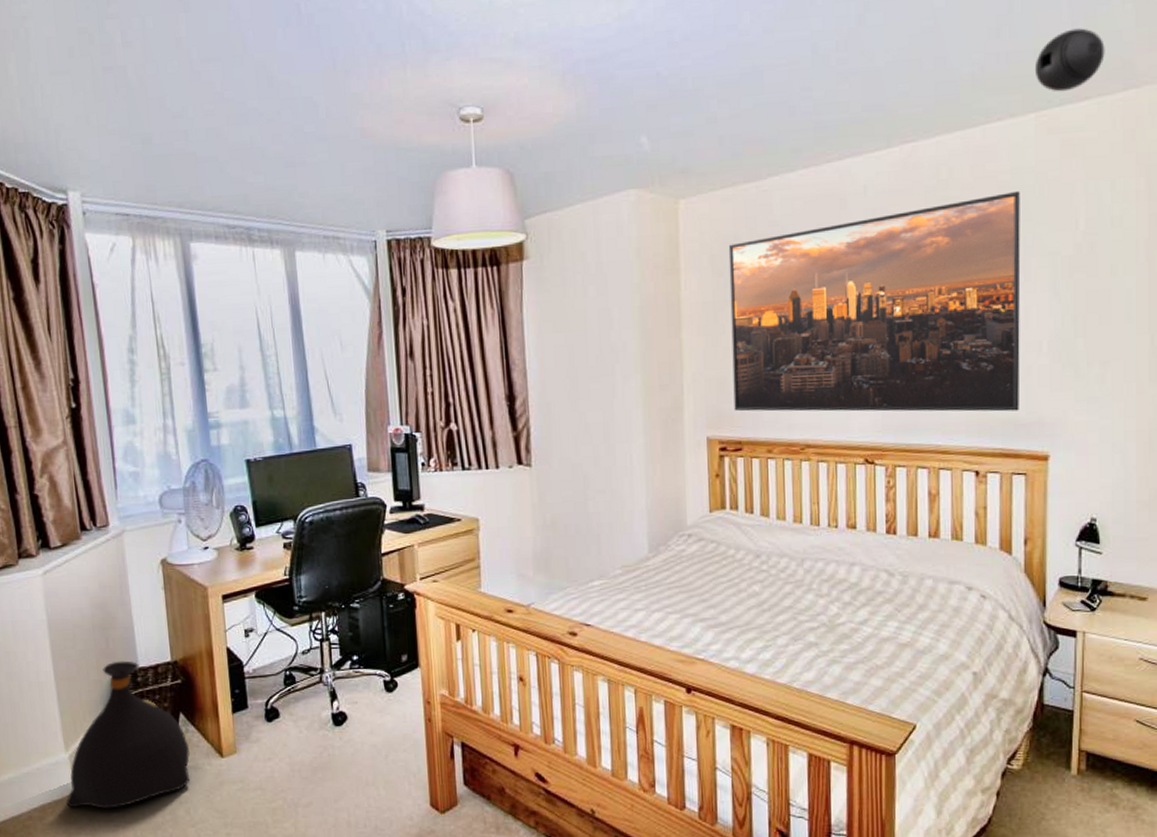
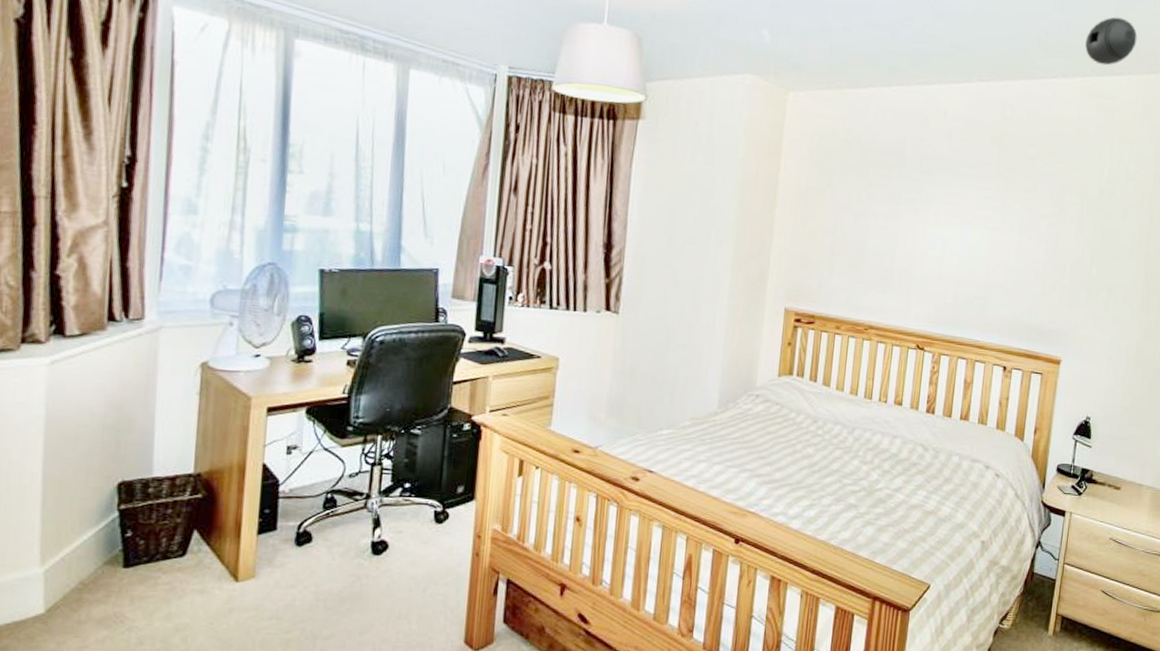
bag: present [66,660,191,809] -> none [30,468,199,633]
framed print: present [728,190,1021,412] -> none [812,137,1063,320]

